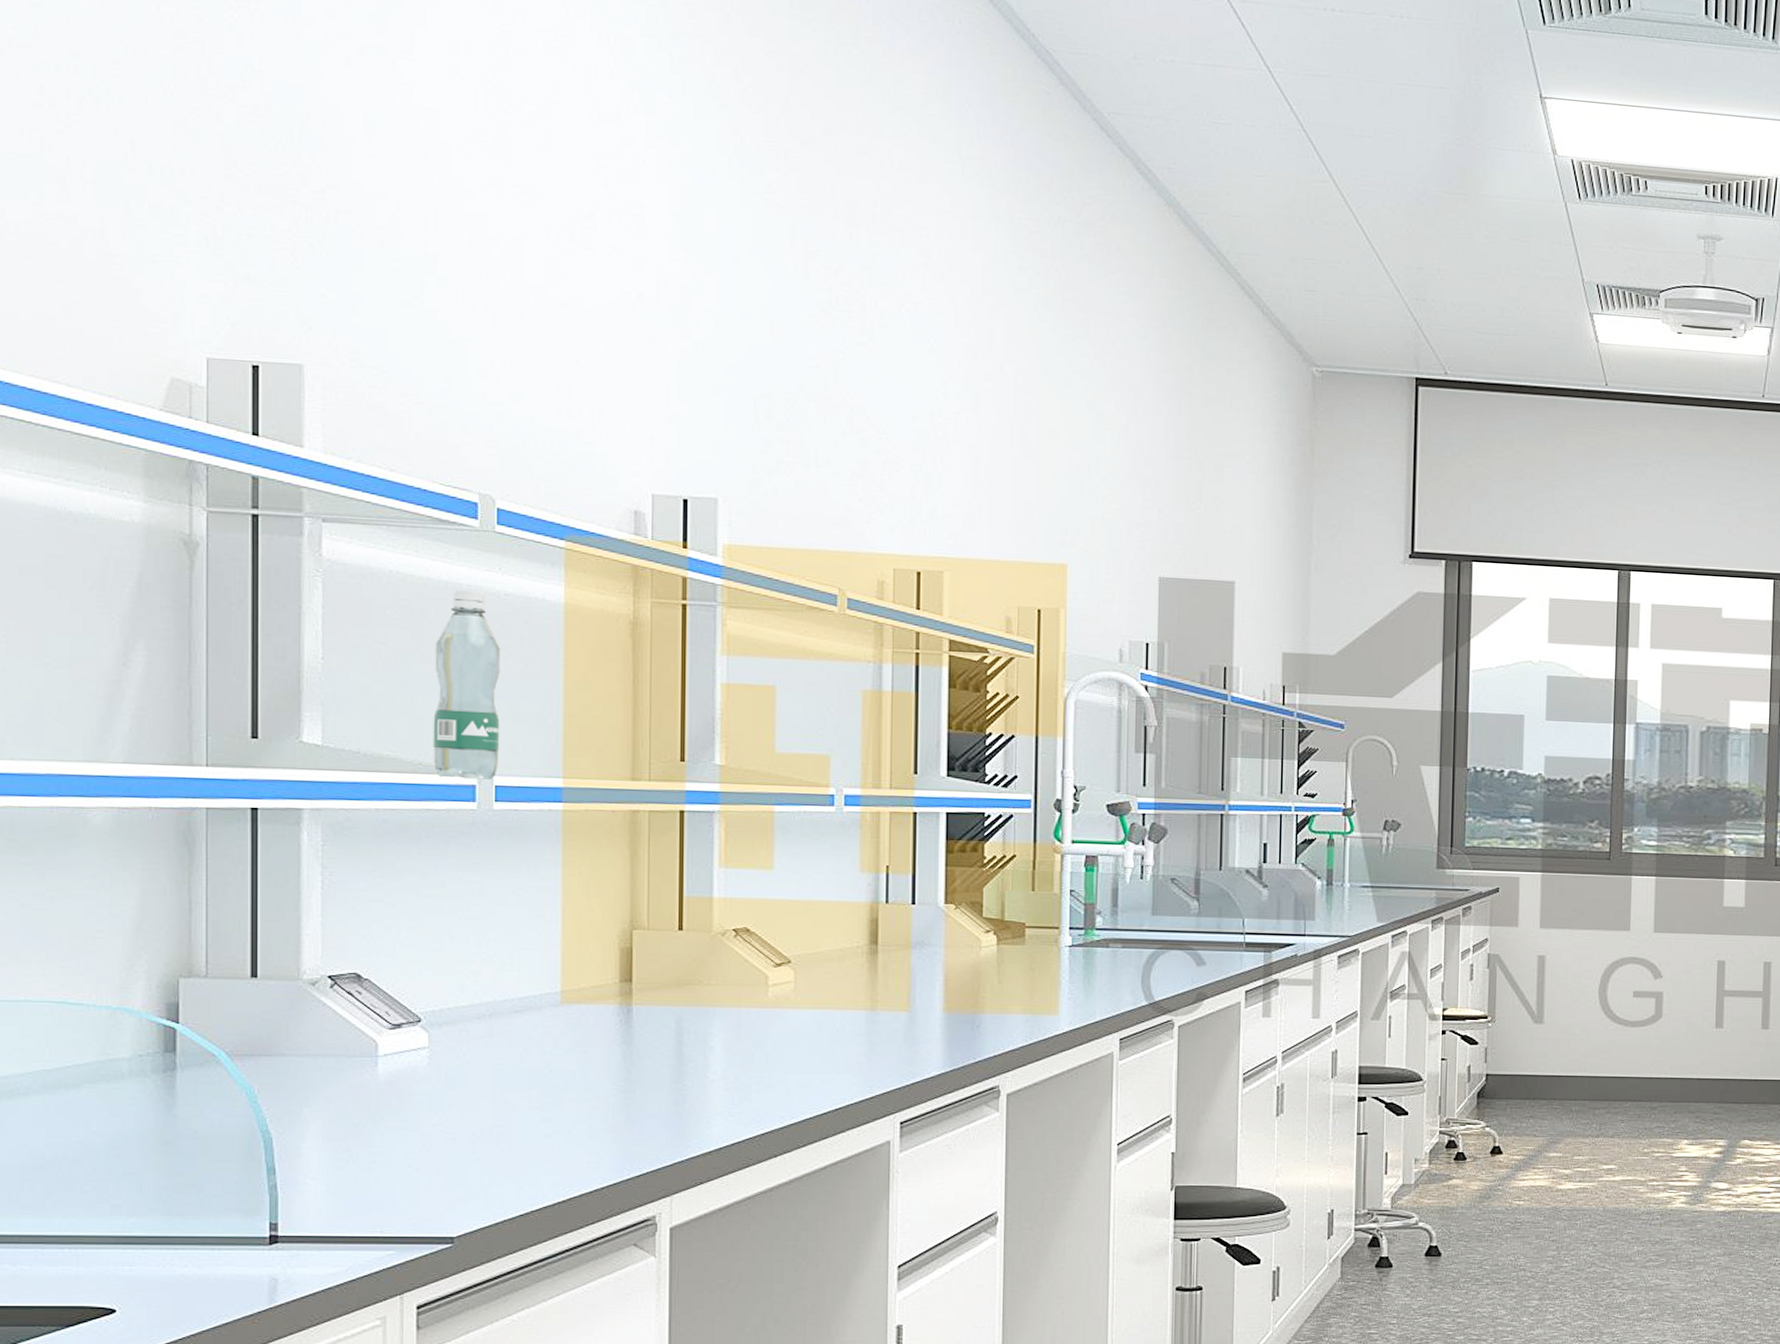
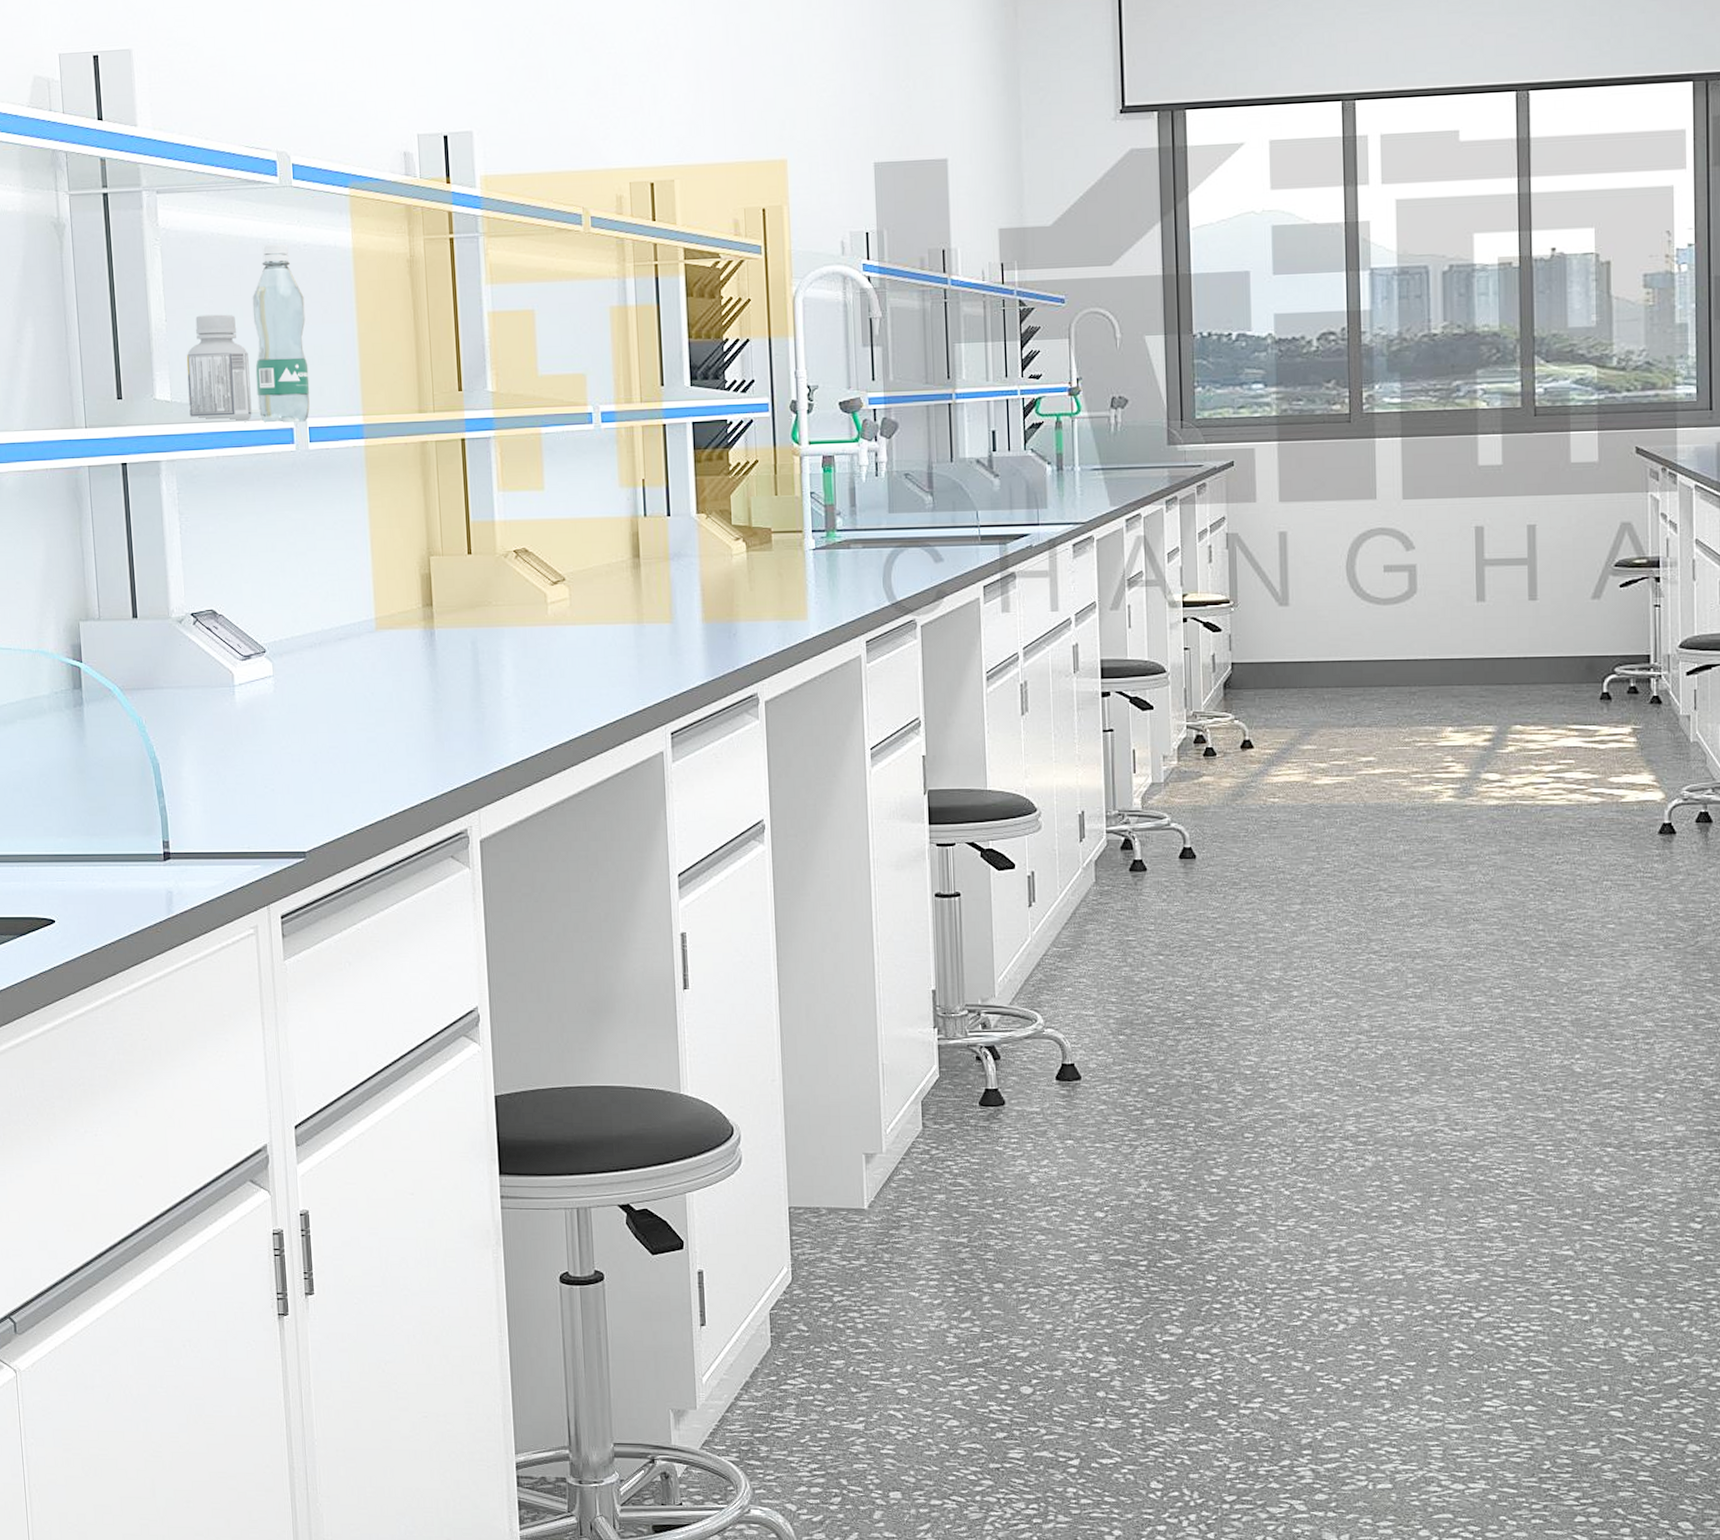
medicine bottle: none [345,656,425,775] -> present [186,314,252,423]

